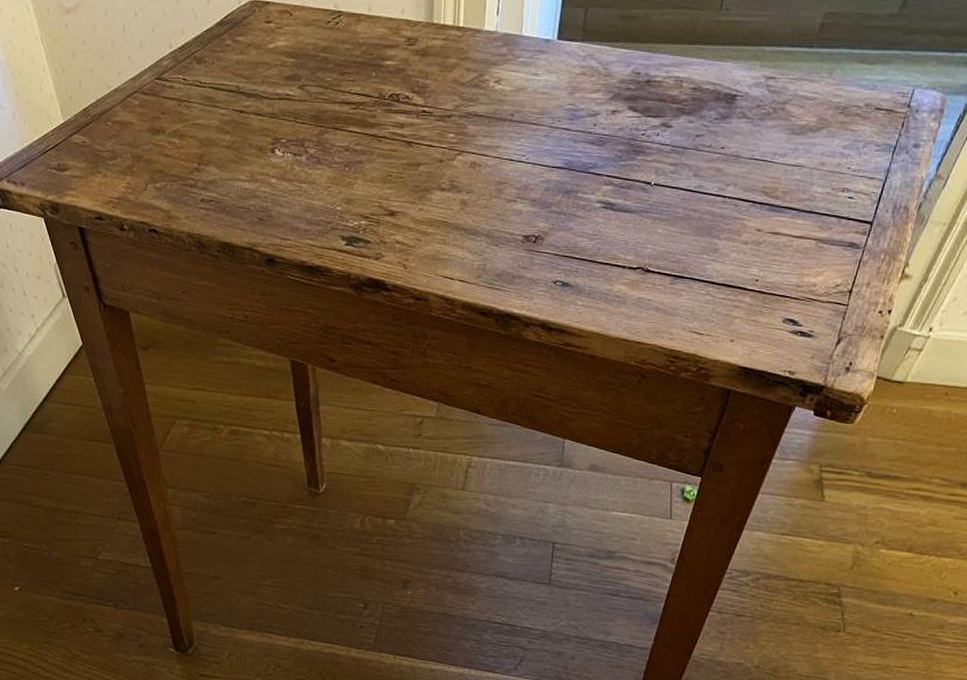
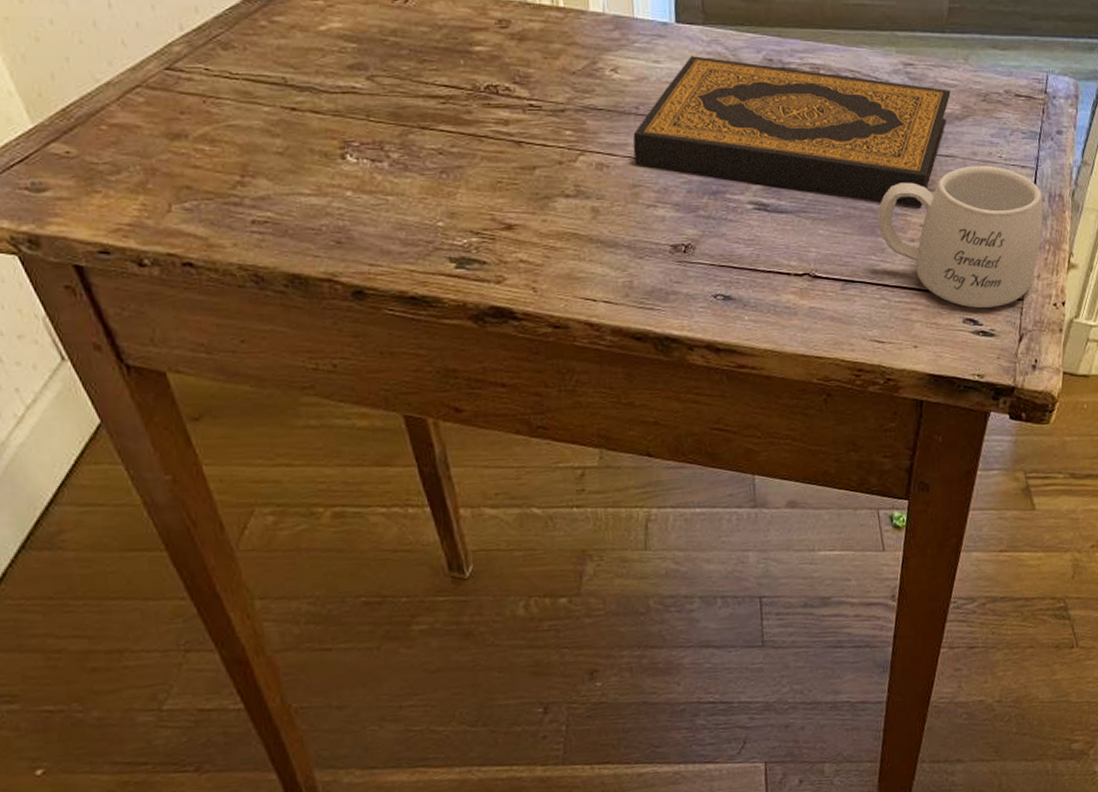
hardback book: none [503,69,809,213] -> present [633,56,951,207]
mug: none [714,175,887,310] -> present [877,165,1044,308]

